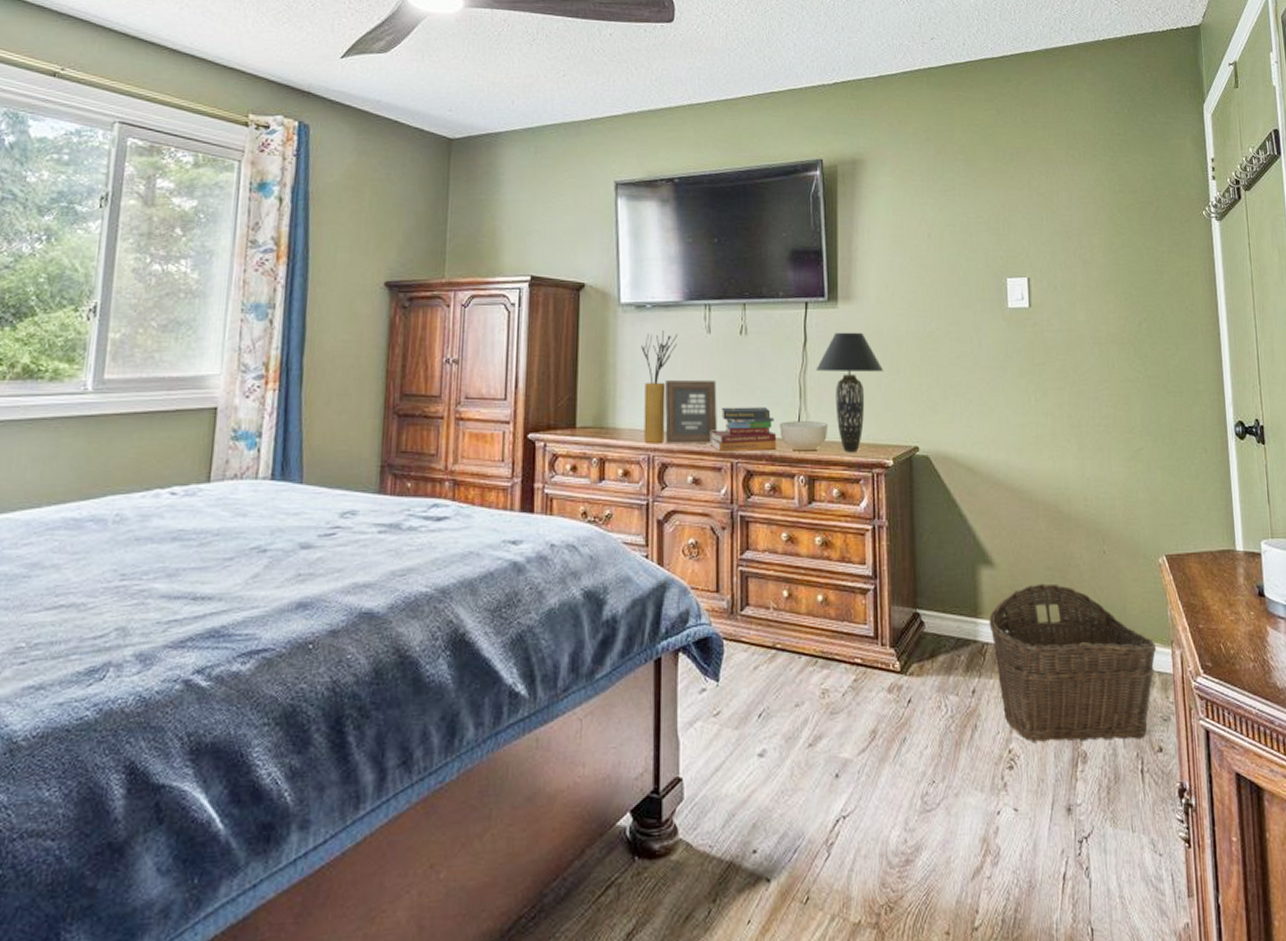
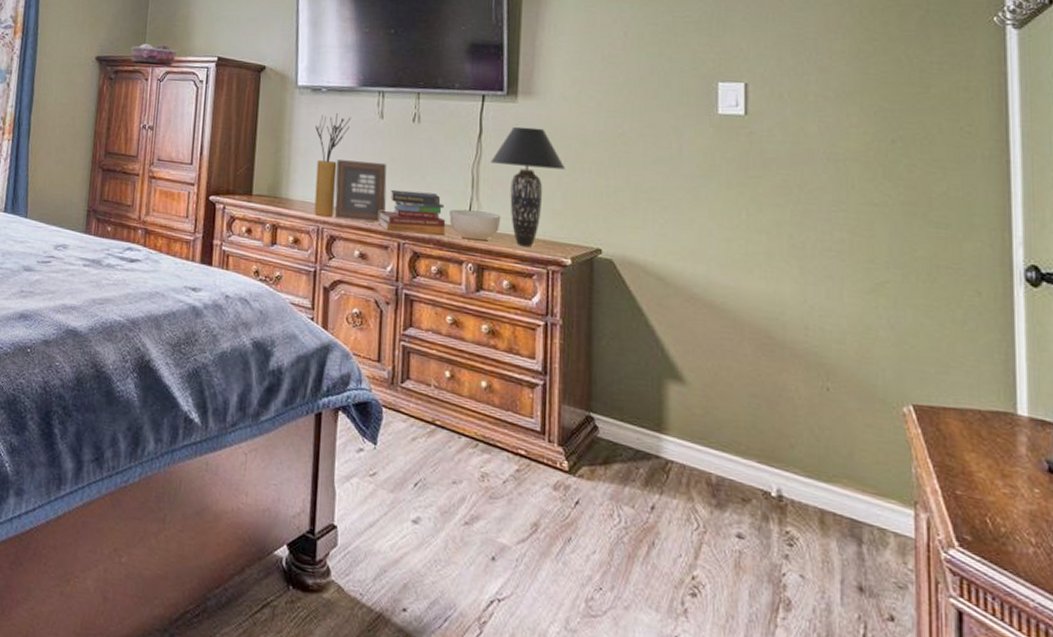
decorative basket: none [428,264,483,290] -> present [131,44,177,67]
wicker basket: present [989,583,1157,742] -> none [675,410,894,602]

